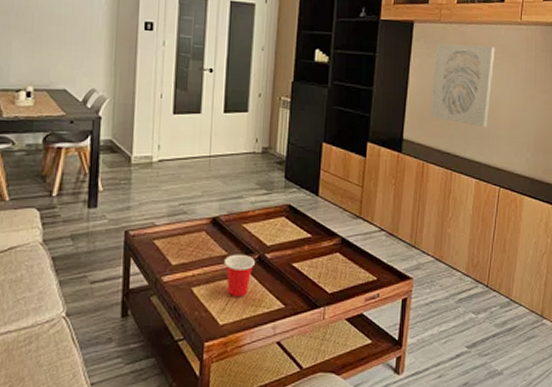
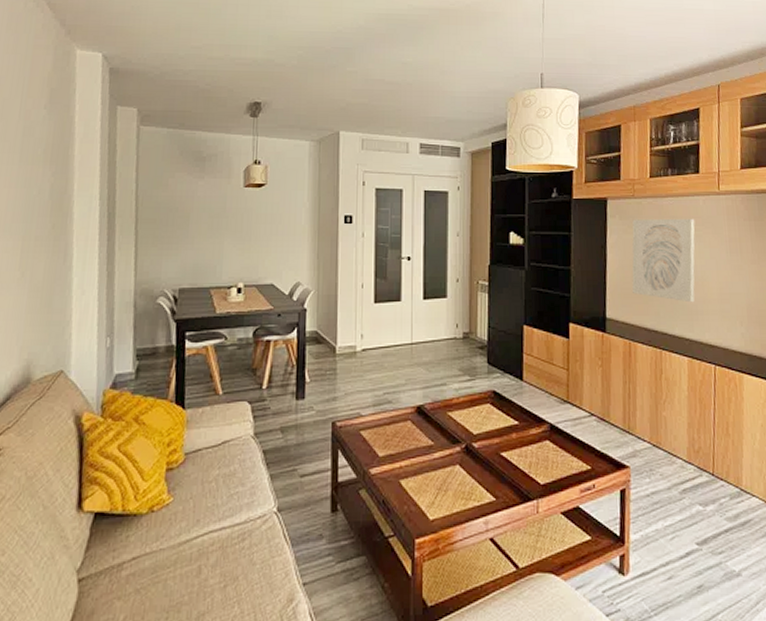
cup: present [223,254,255,298] -> none [430,443,462,490]

